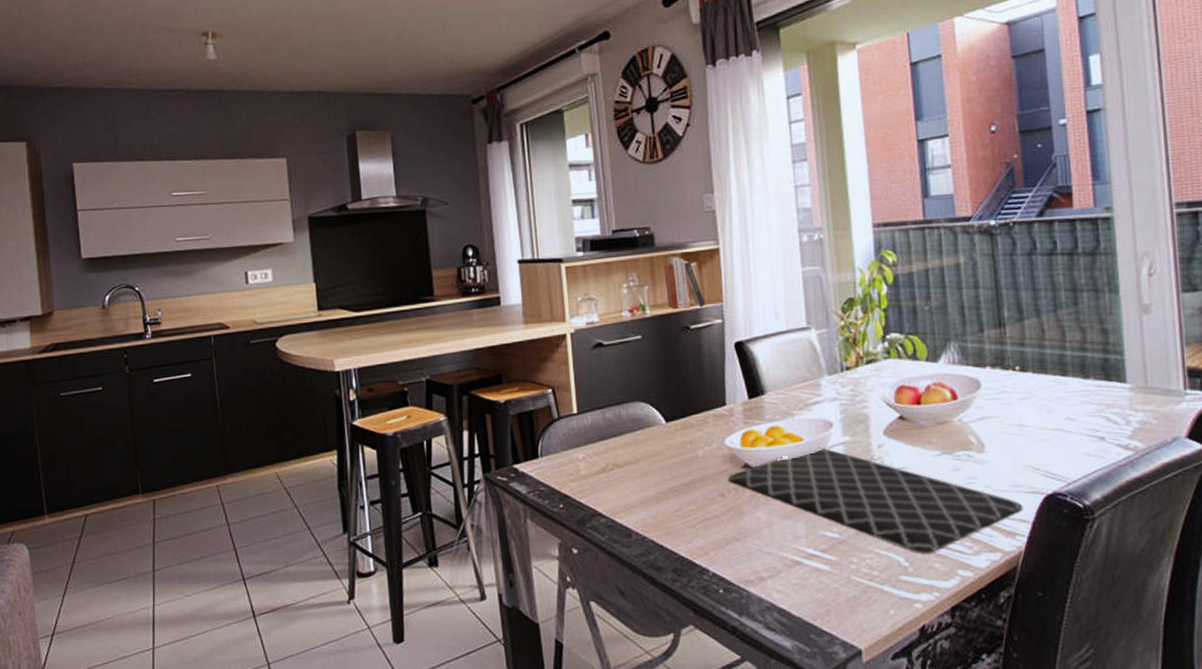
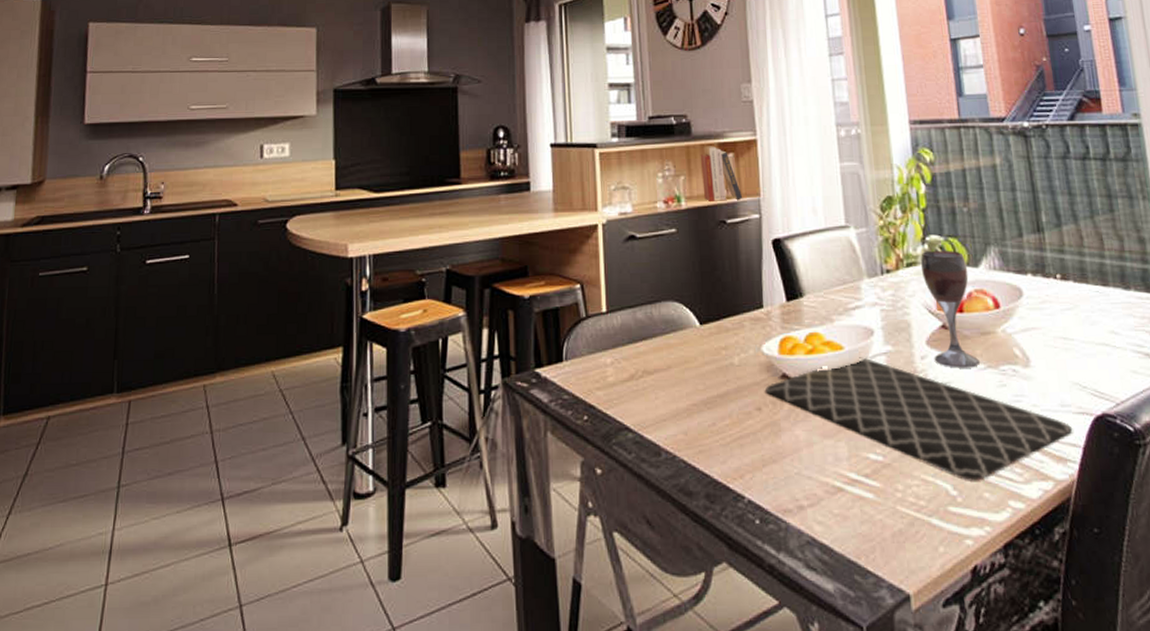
cup: none [880,347,936,455] -> present [920,250,981,368]

